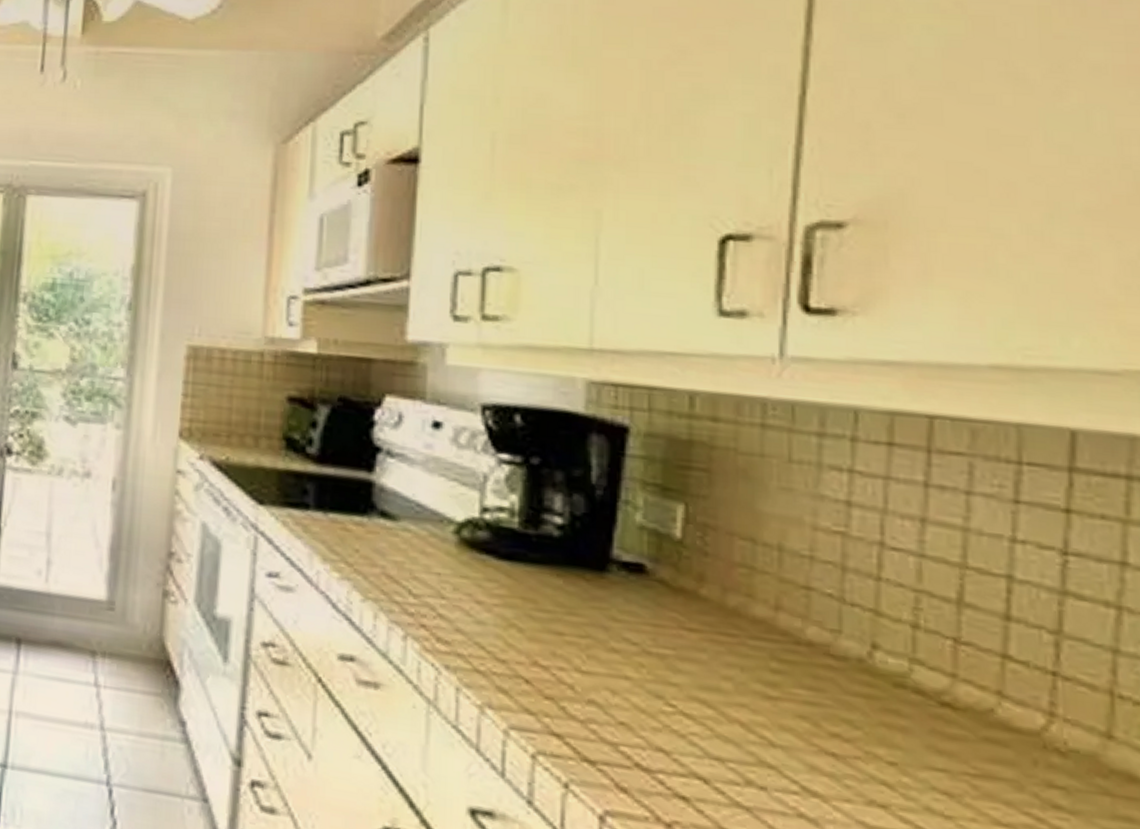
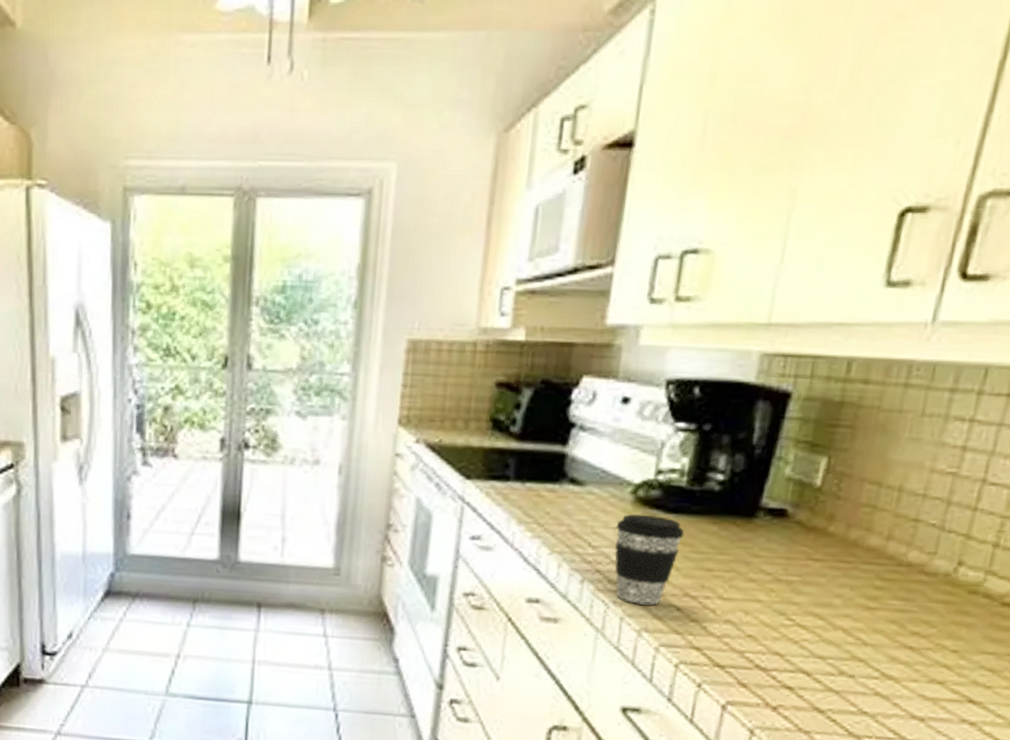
coffee cup: none [439,558,524,674] -> present [614,514,684,605]

